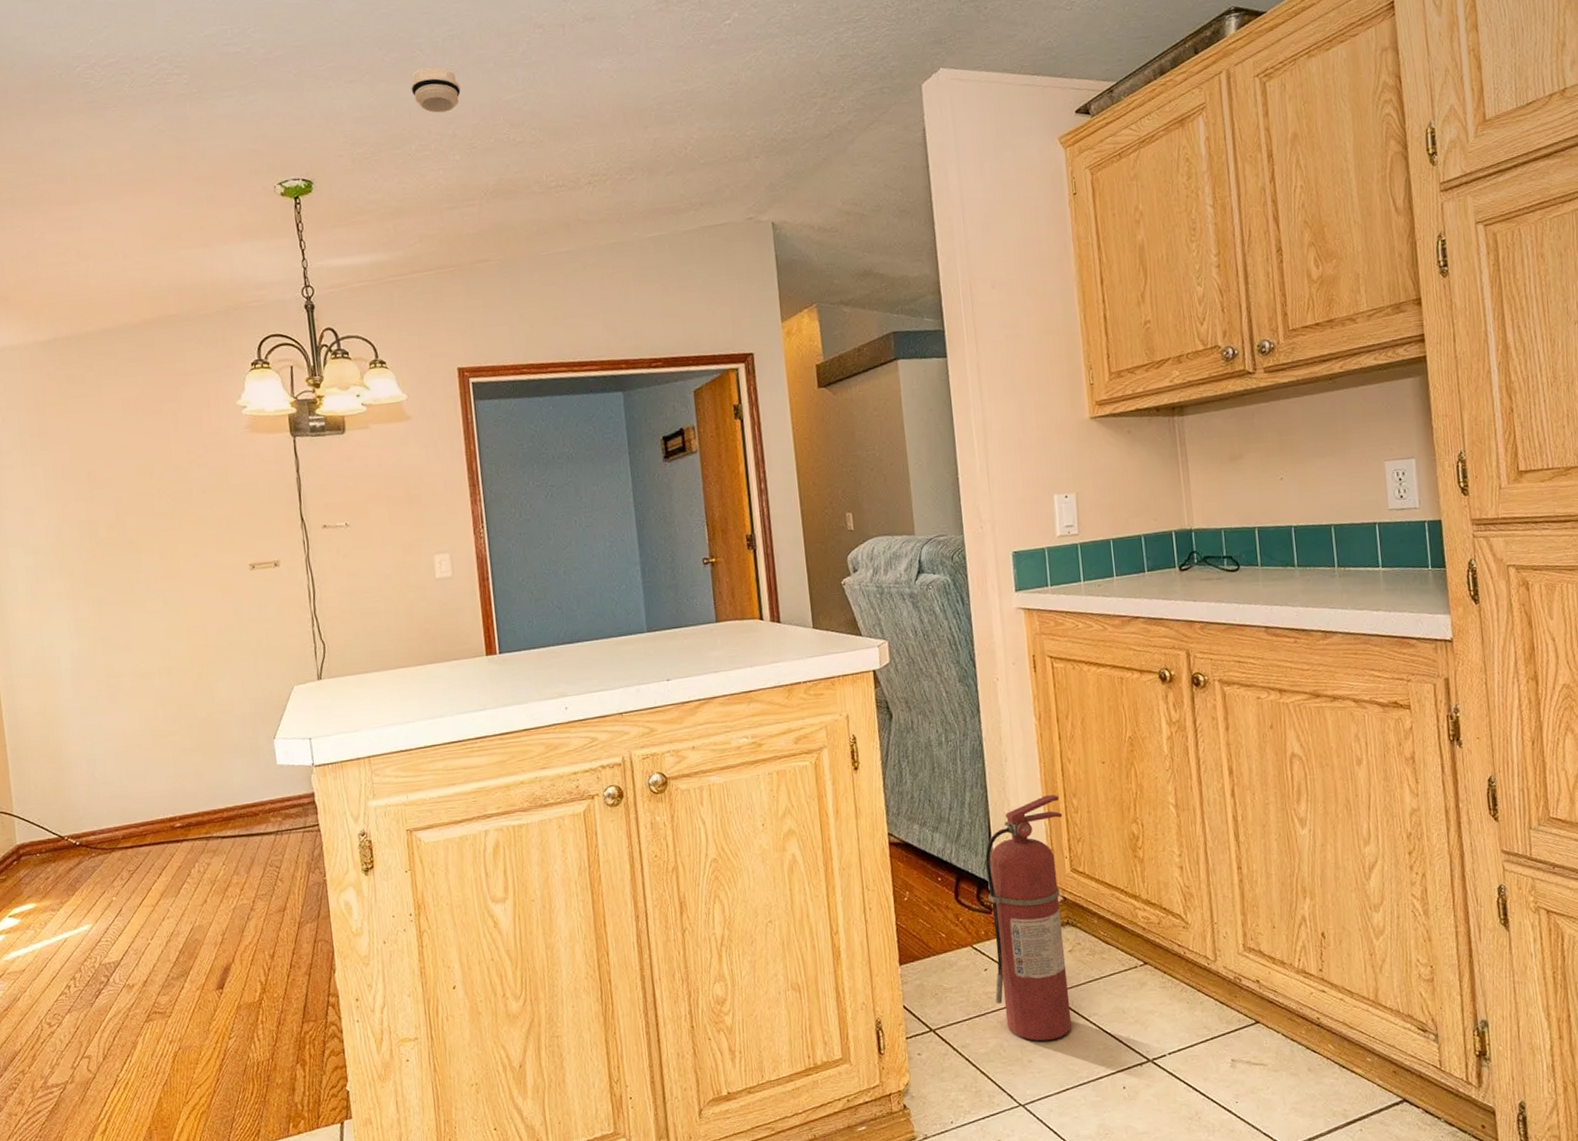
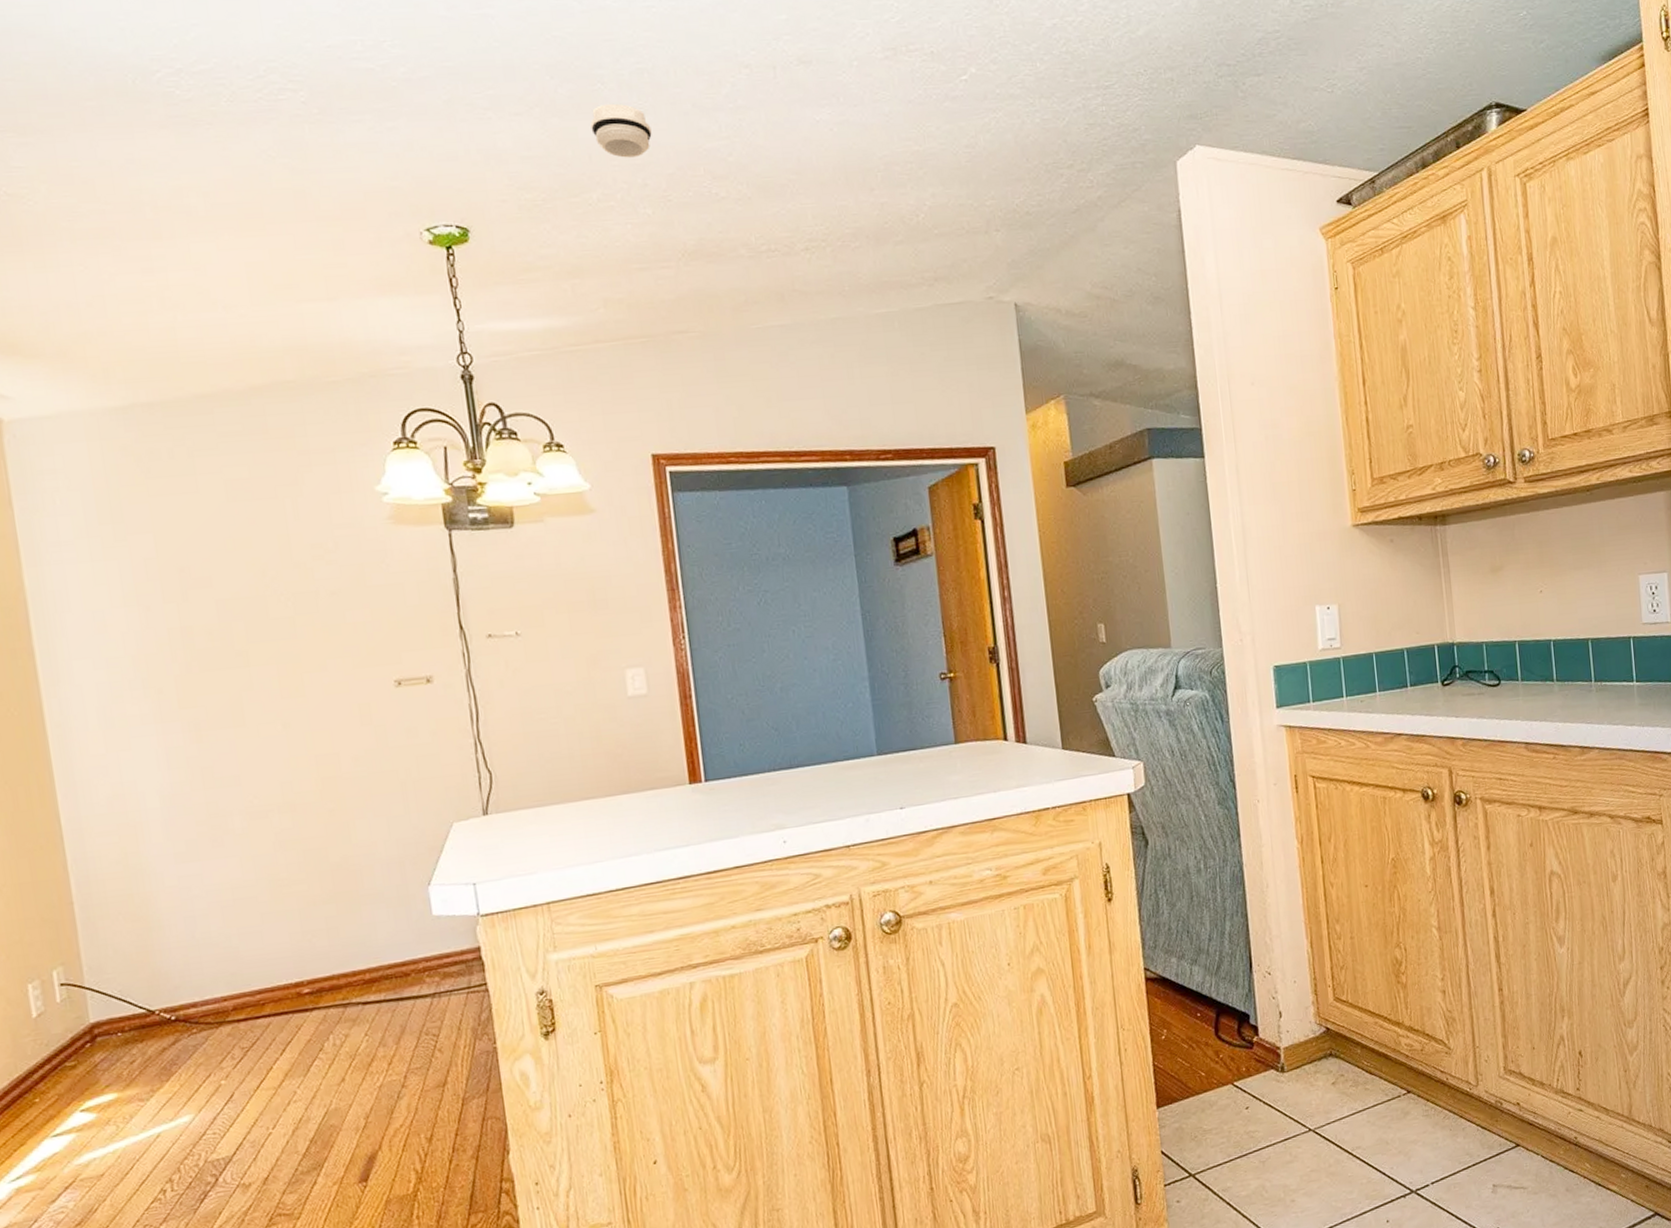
fire extinguisher: present [985,794,1072,1042] -> none [1246,921,1336,1180]

